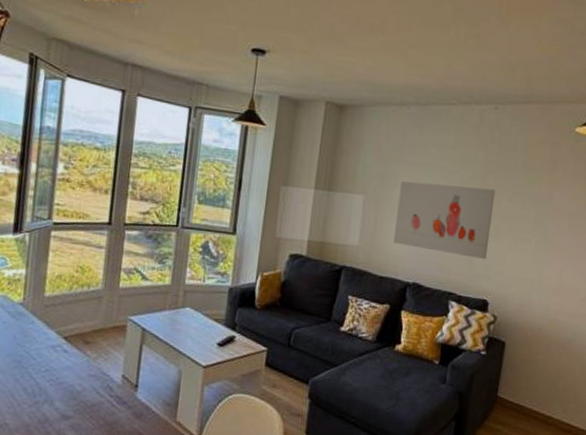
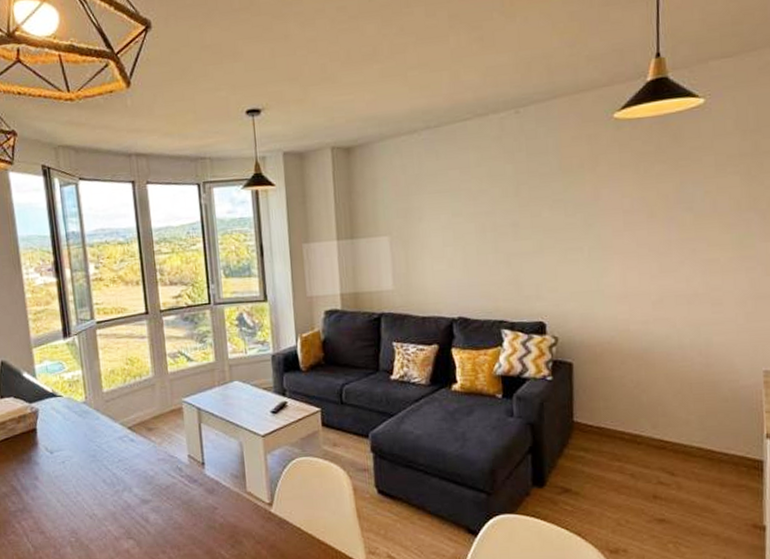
wall art: present [393,181,496,260] -> none [425,201,535,281]

